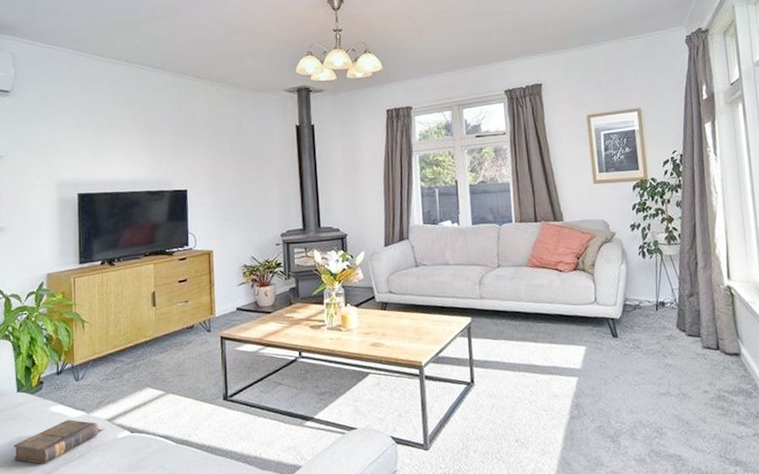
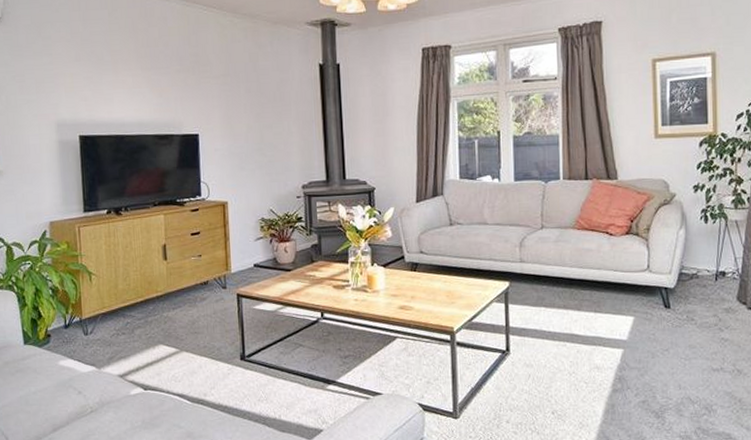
book: present [13,420,105,464] -> none [23,374,117,418]

